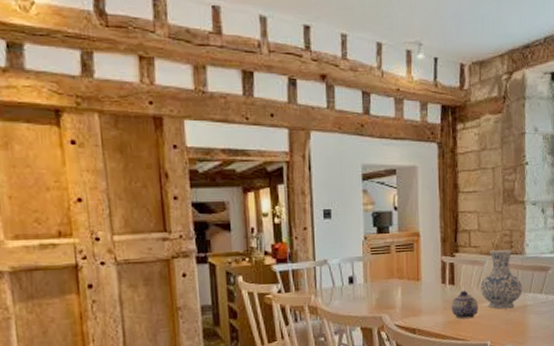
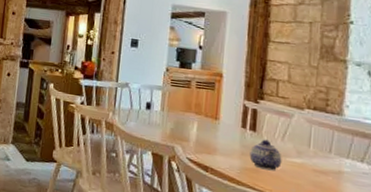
vase: present [481,250,523,309] -> none [286,104,339,171]

